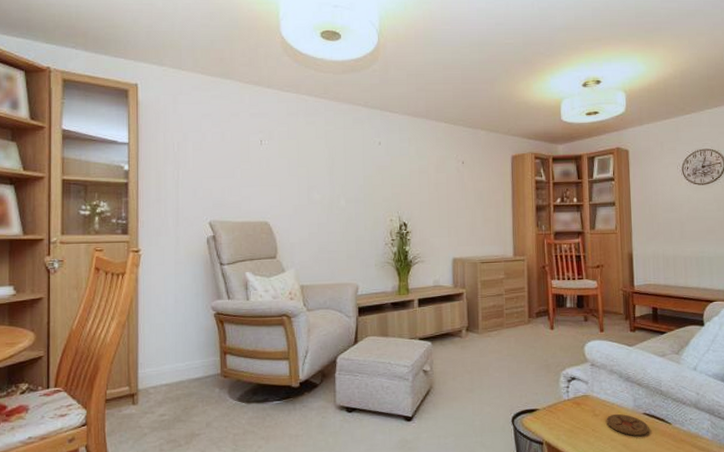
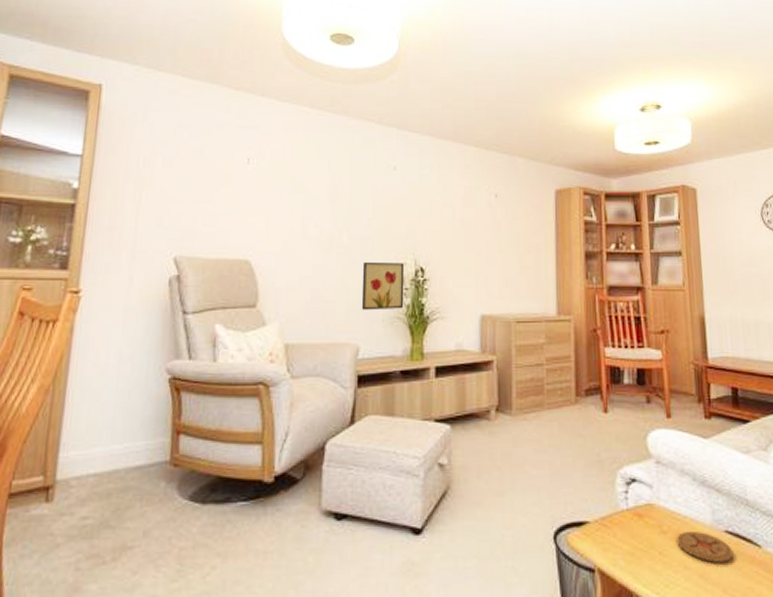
wall art: none [357,219,392,258] -> present [361,261,405,311]

